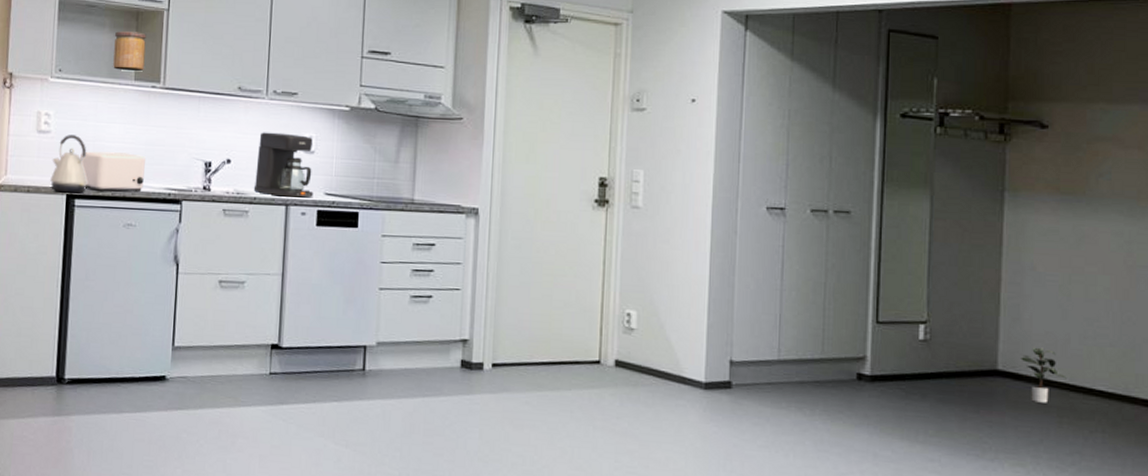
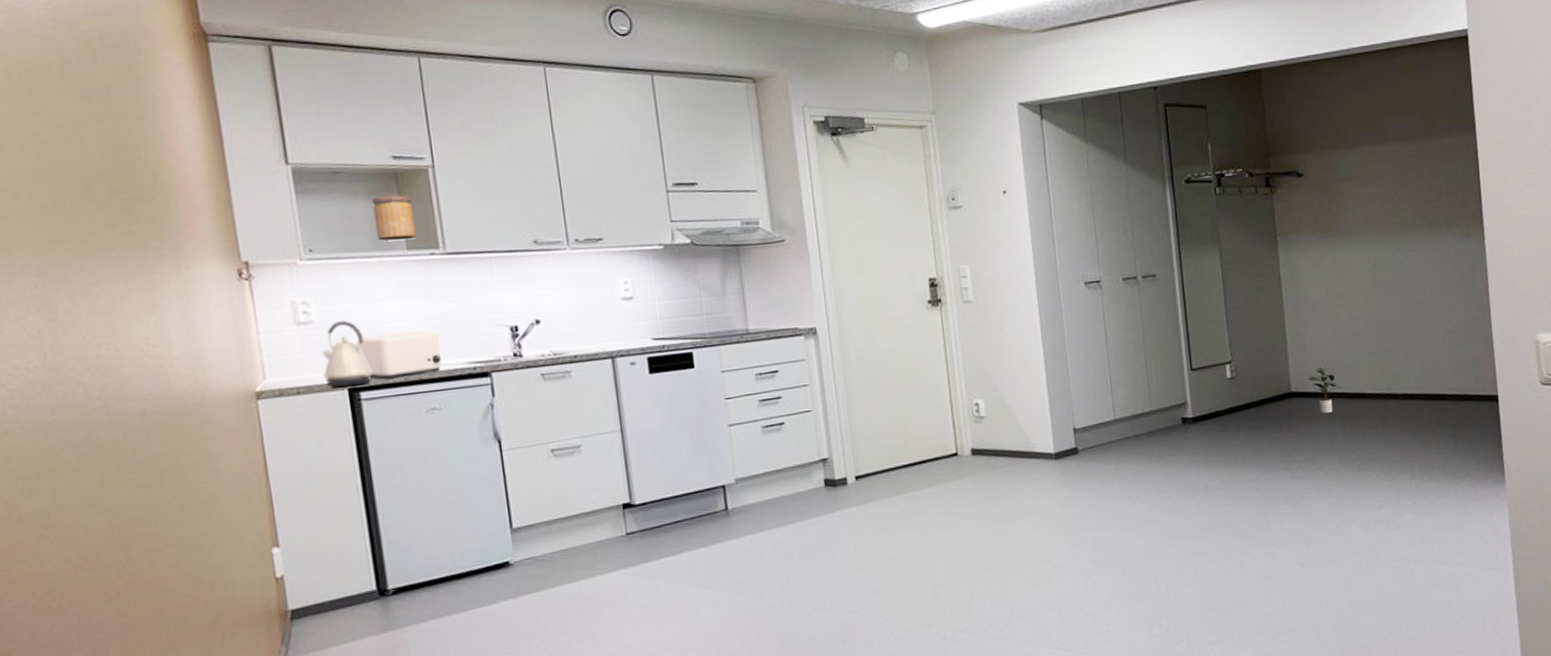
coffee maker: present [253,132,314,198] -> none [568,282,640,350]

